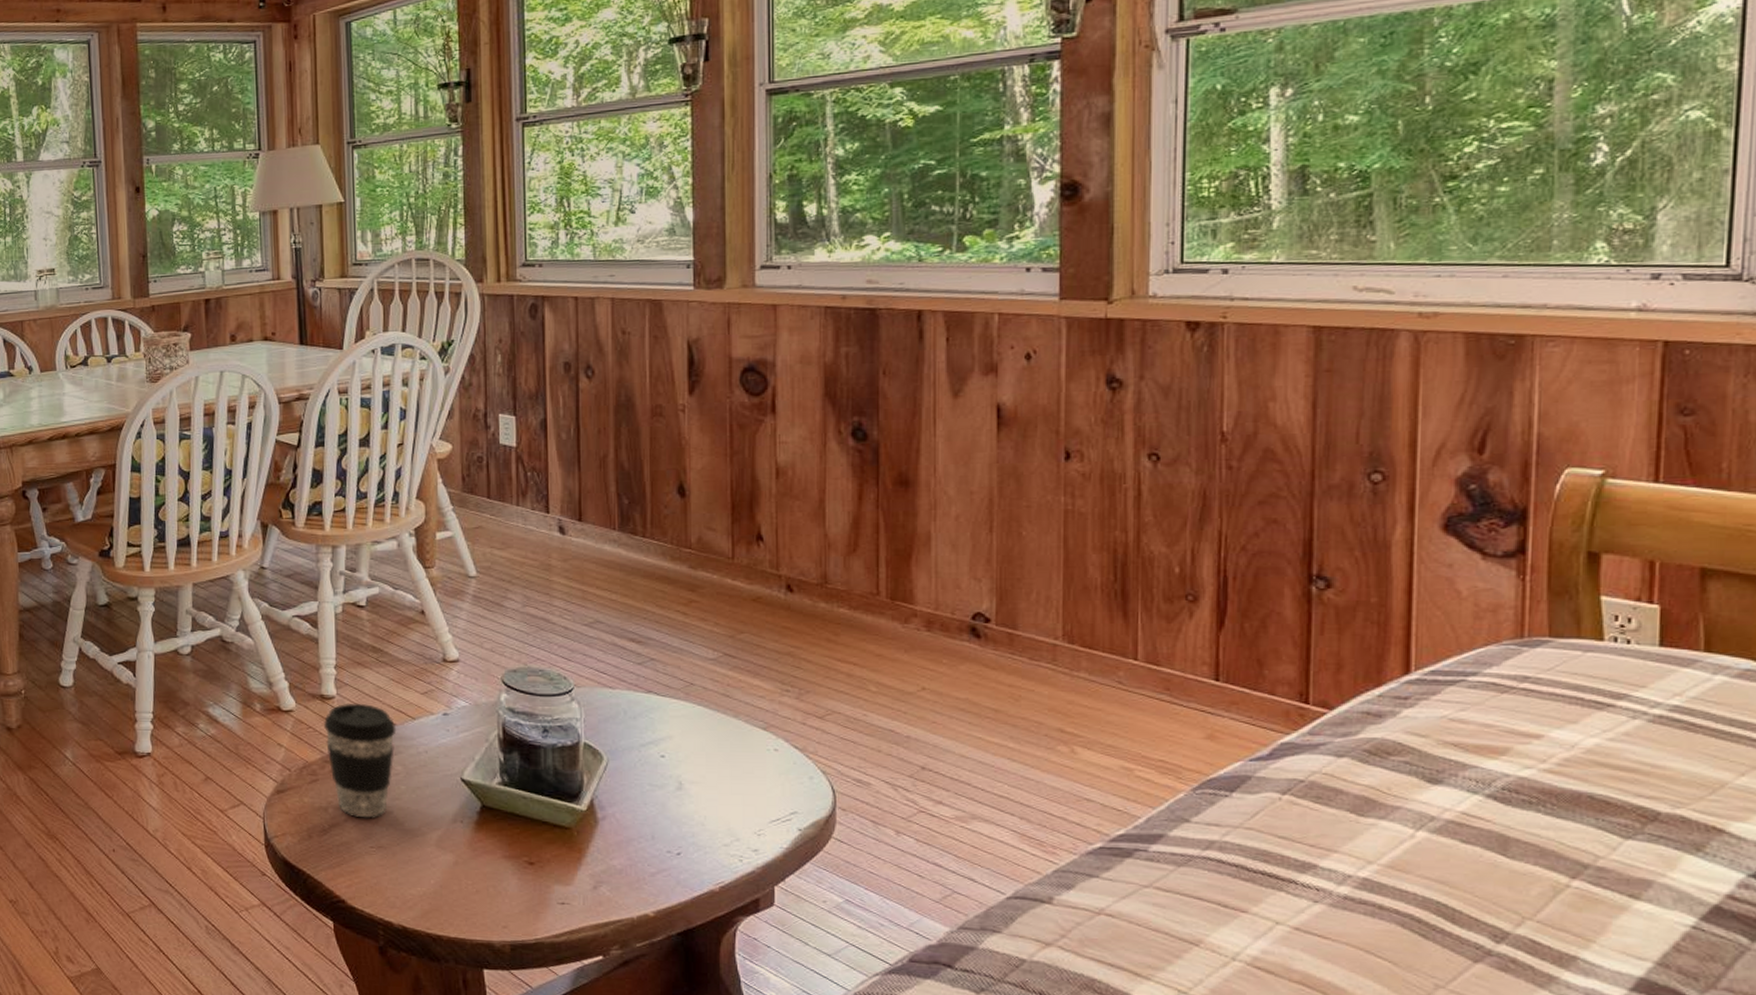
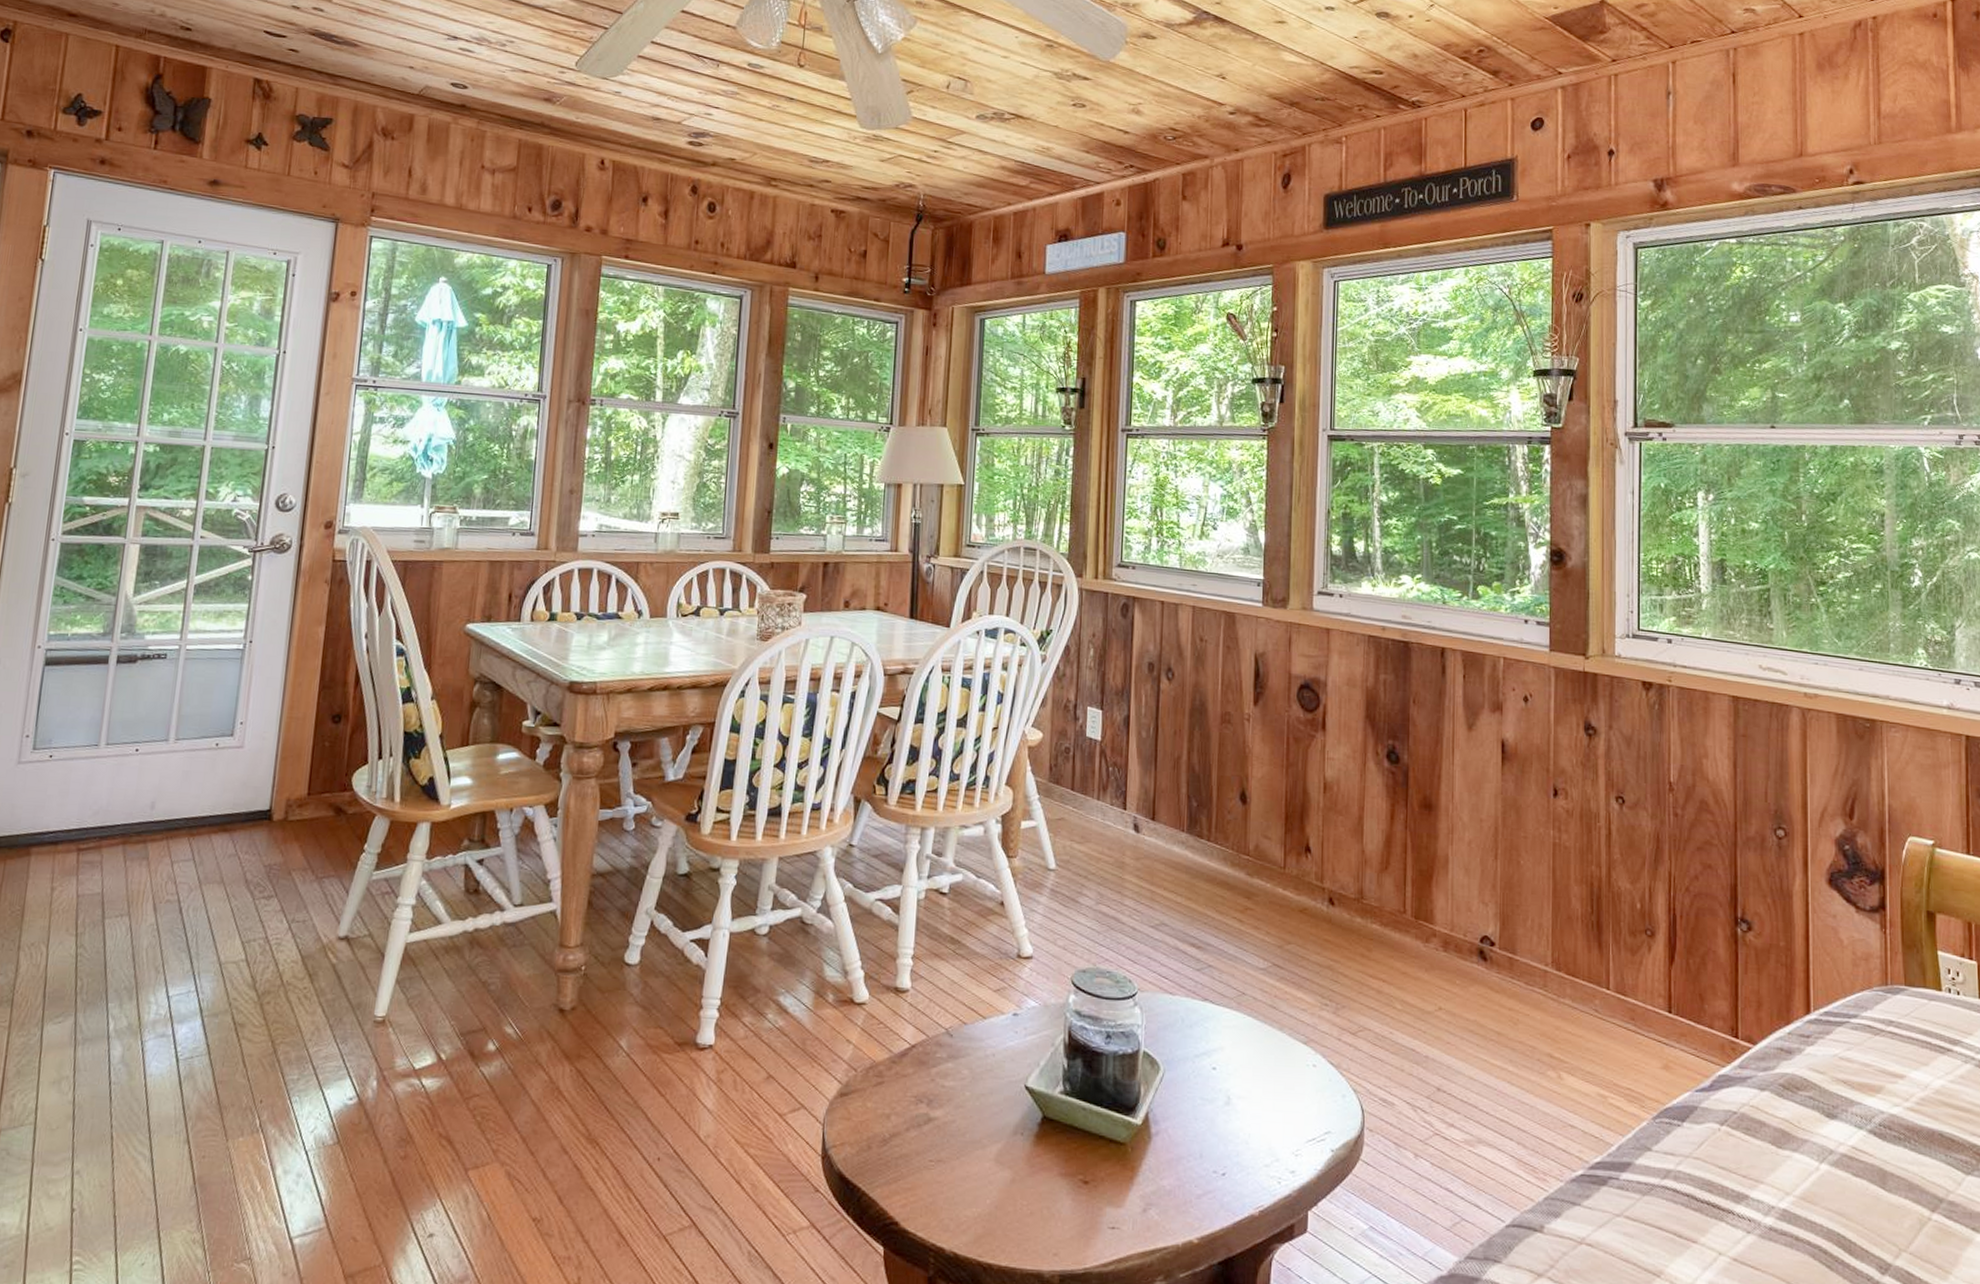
coffee cup: present [324,703,397,818] -> none [895,998,967,1128]

